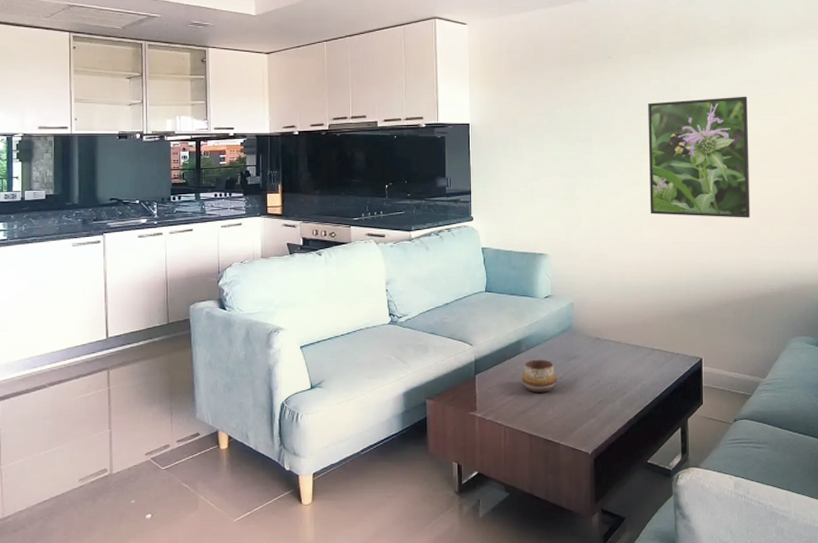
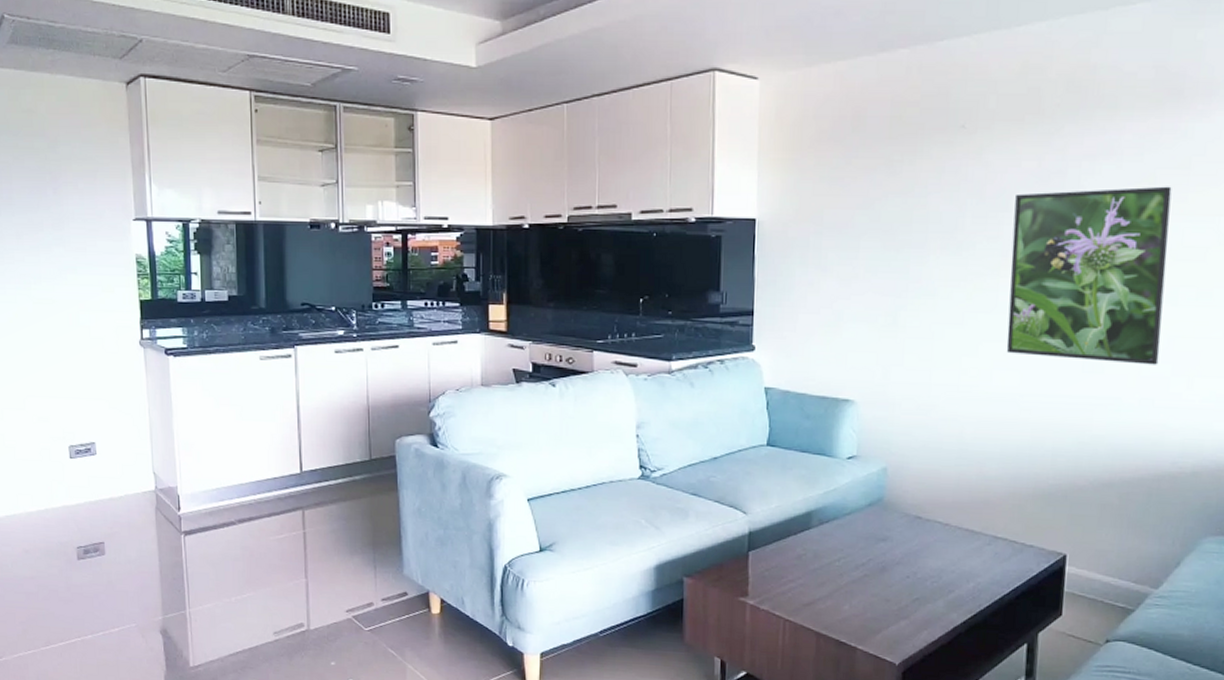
decorative bowl: present [521,359,557,393] -> none [809,537,858,582]

